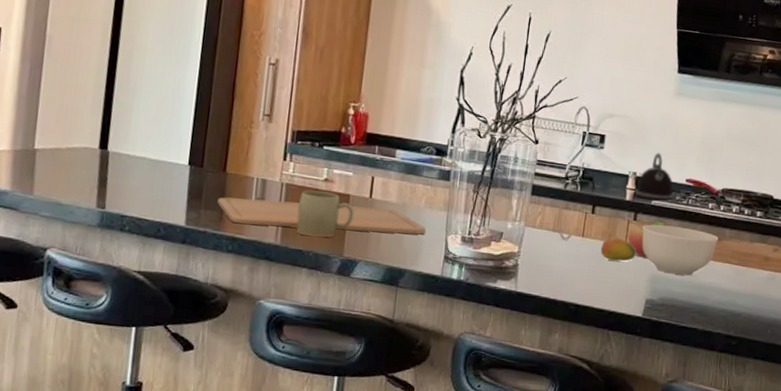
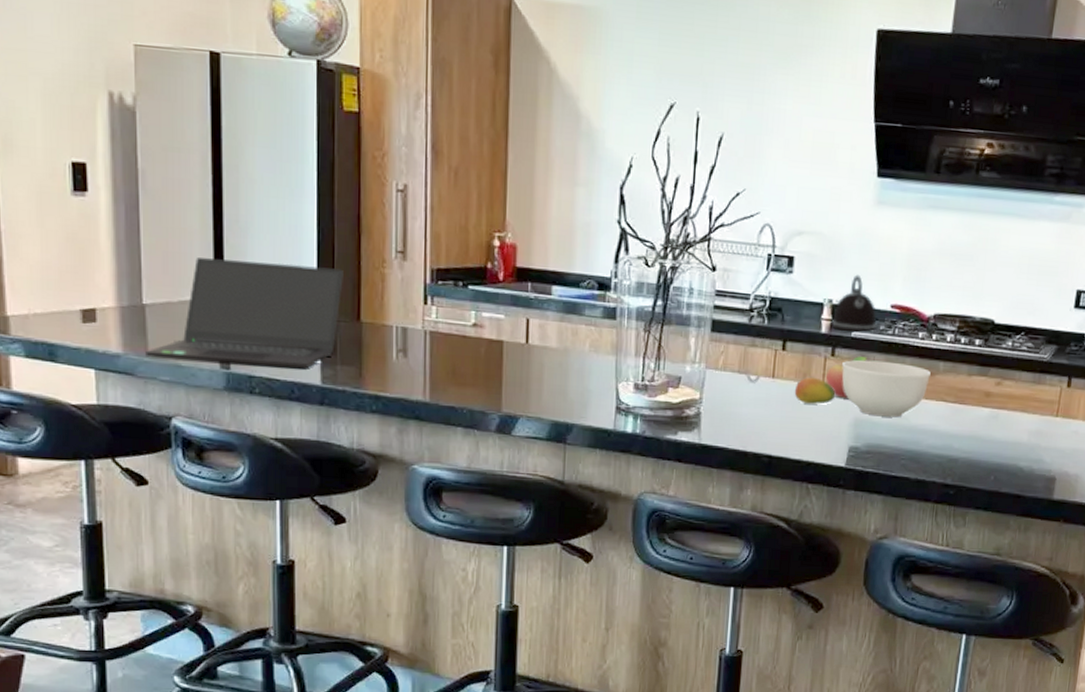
laptop: none [31,111,216,211] -> present [145,258,343,368]
chopping board: present [217,197,426,235] -> none [354,350,592,384]
mug: present [296,190,354,238] -> none [445,338,510,392]

